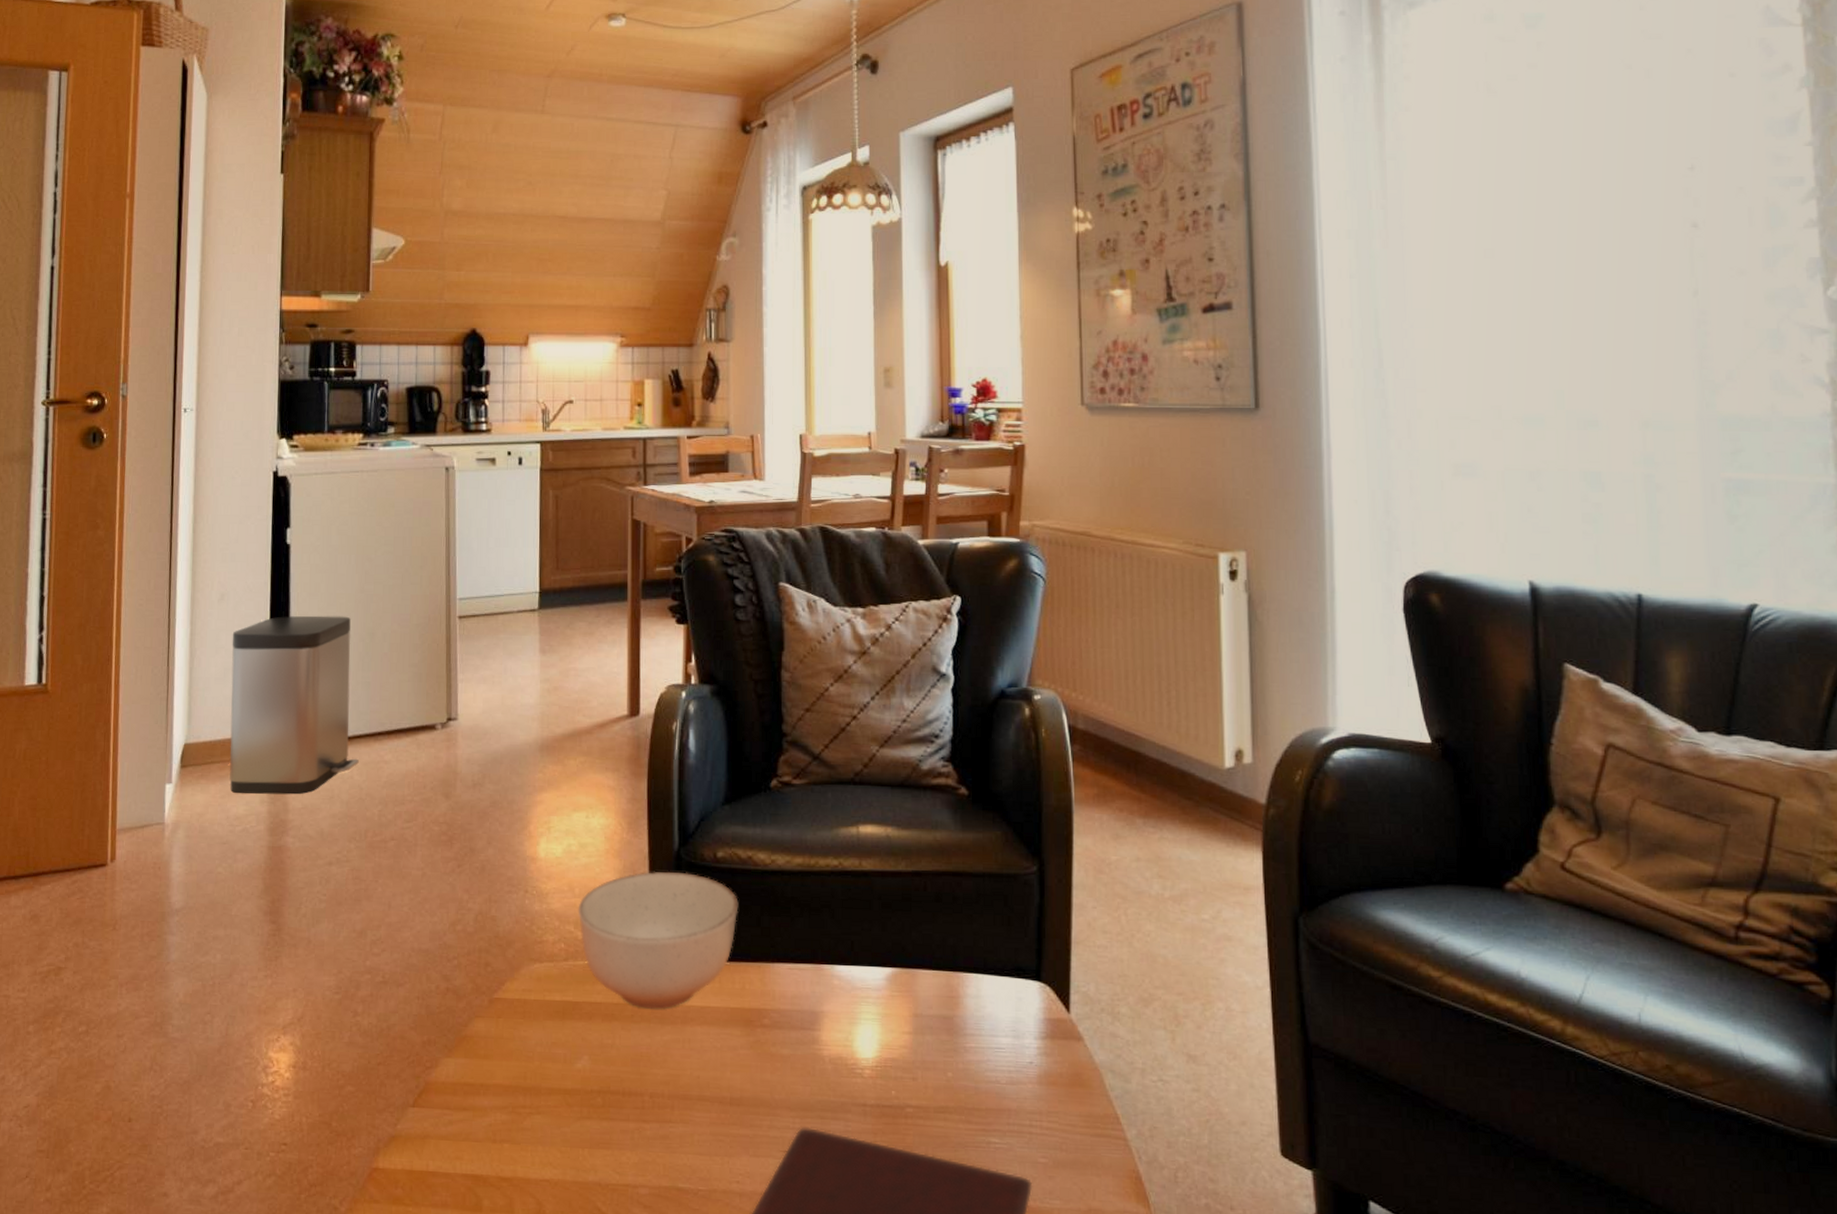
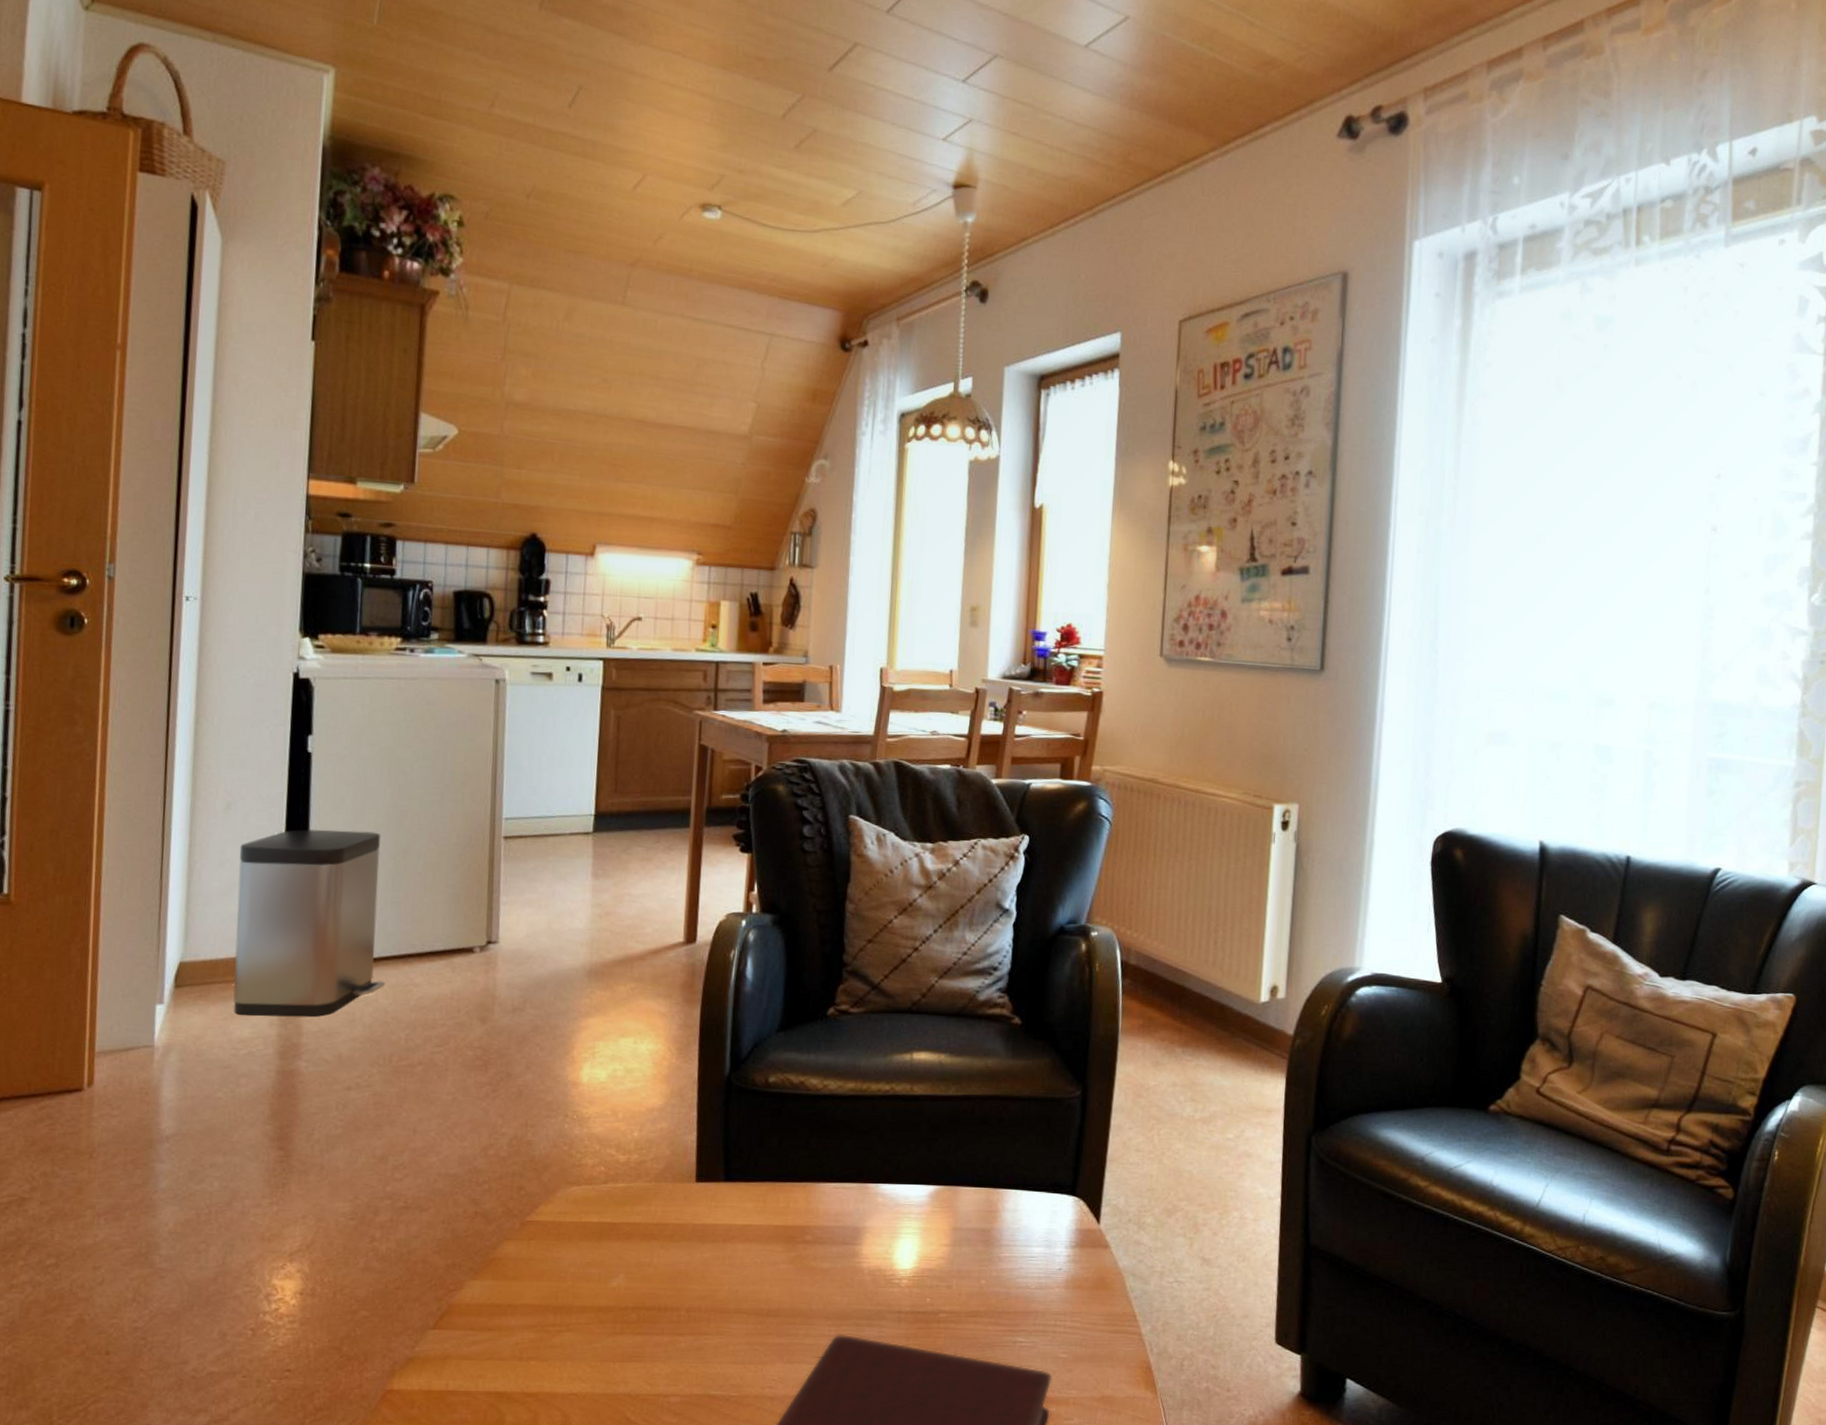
bowl: present [578,871,739,1009] -> none [620,1096,788,1228]

